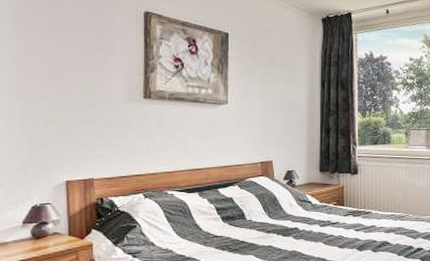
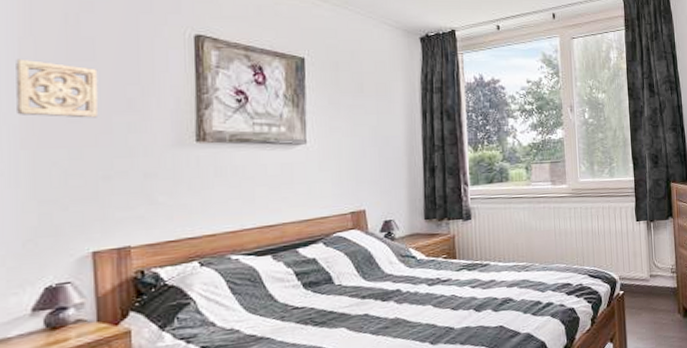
wall ornament: none [13,27,72,76] -> present [16,58,99,118]

